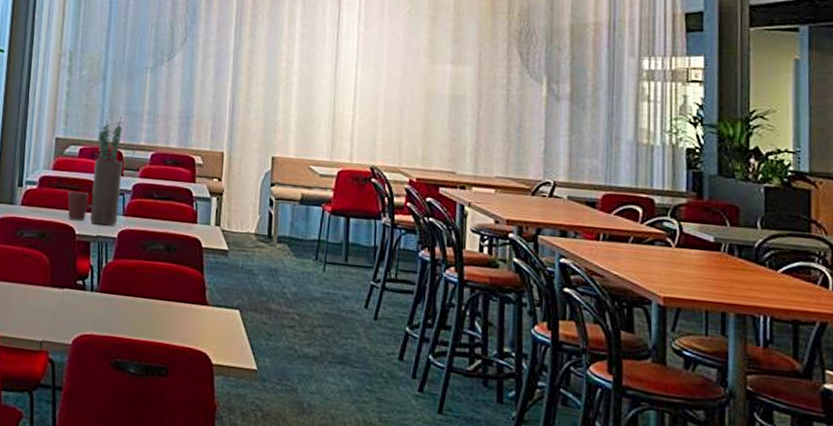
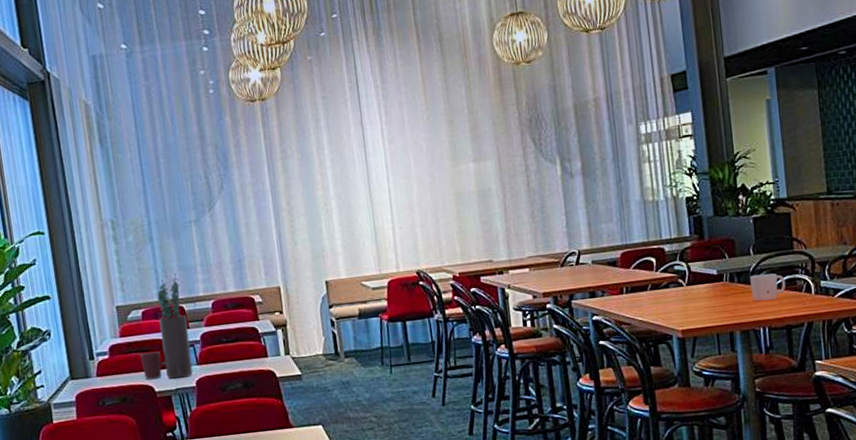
mug: none [753,251,798,287] -> present [750,273,786,302]

